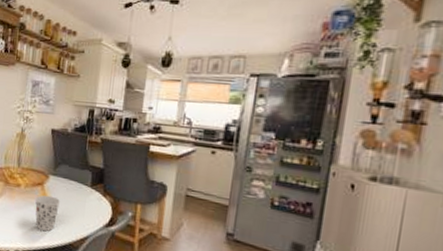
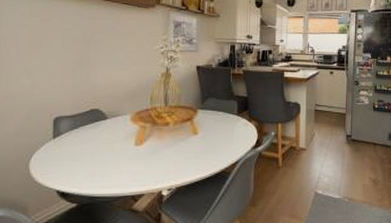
cup: present [34,195,60,231] -> none [185,129,210,164]

